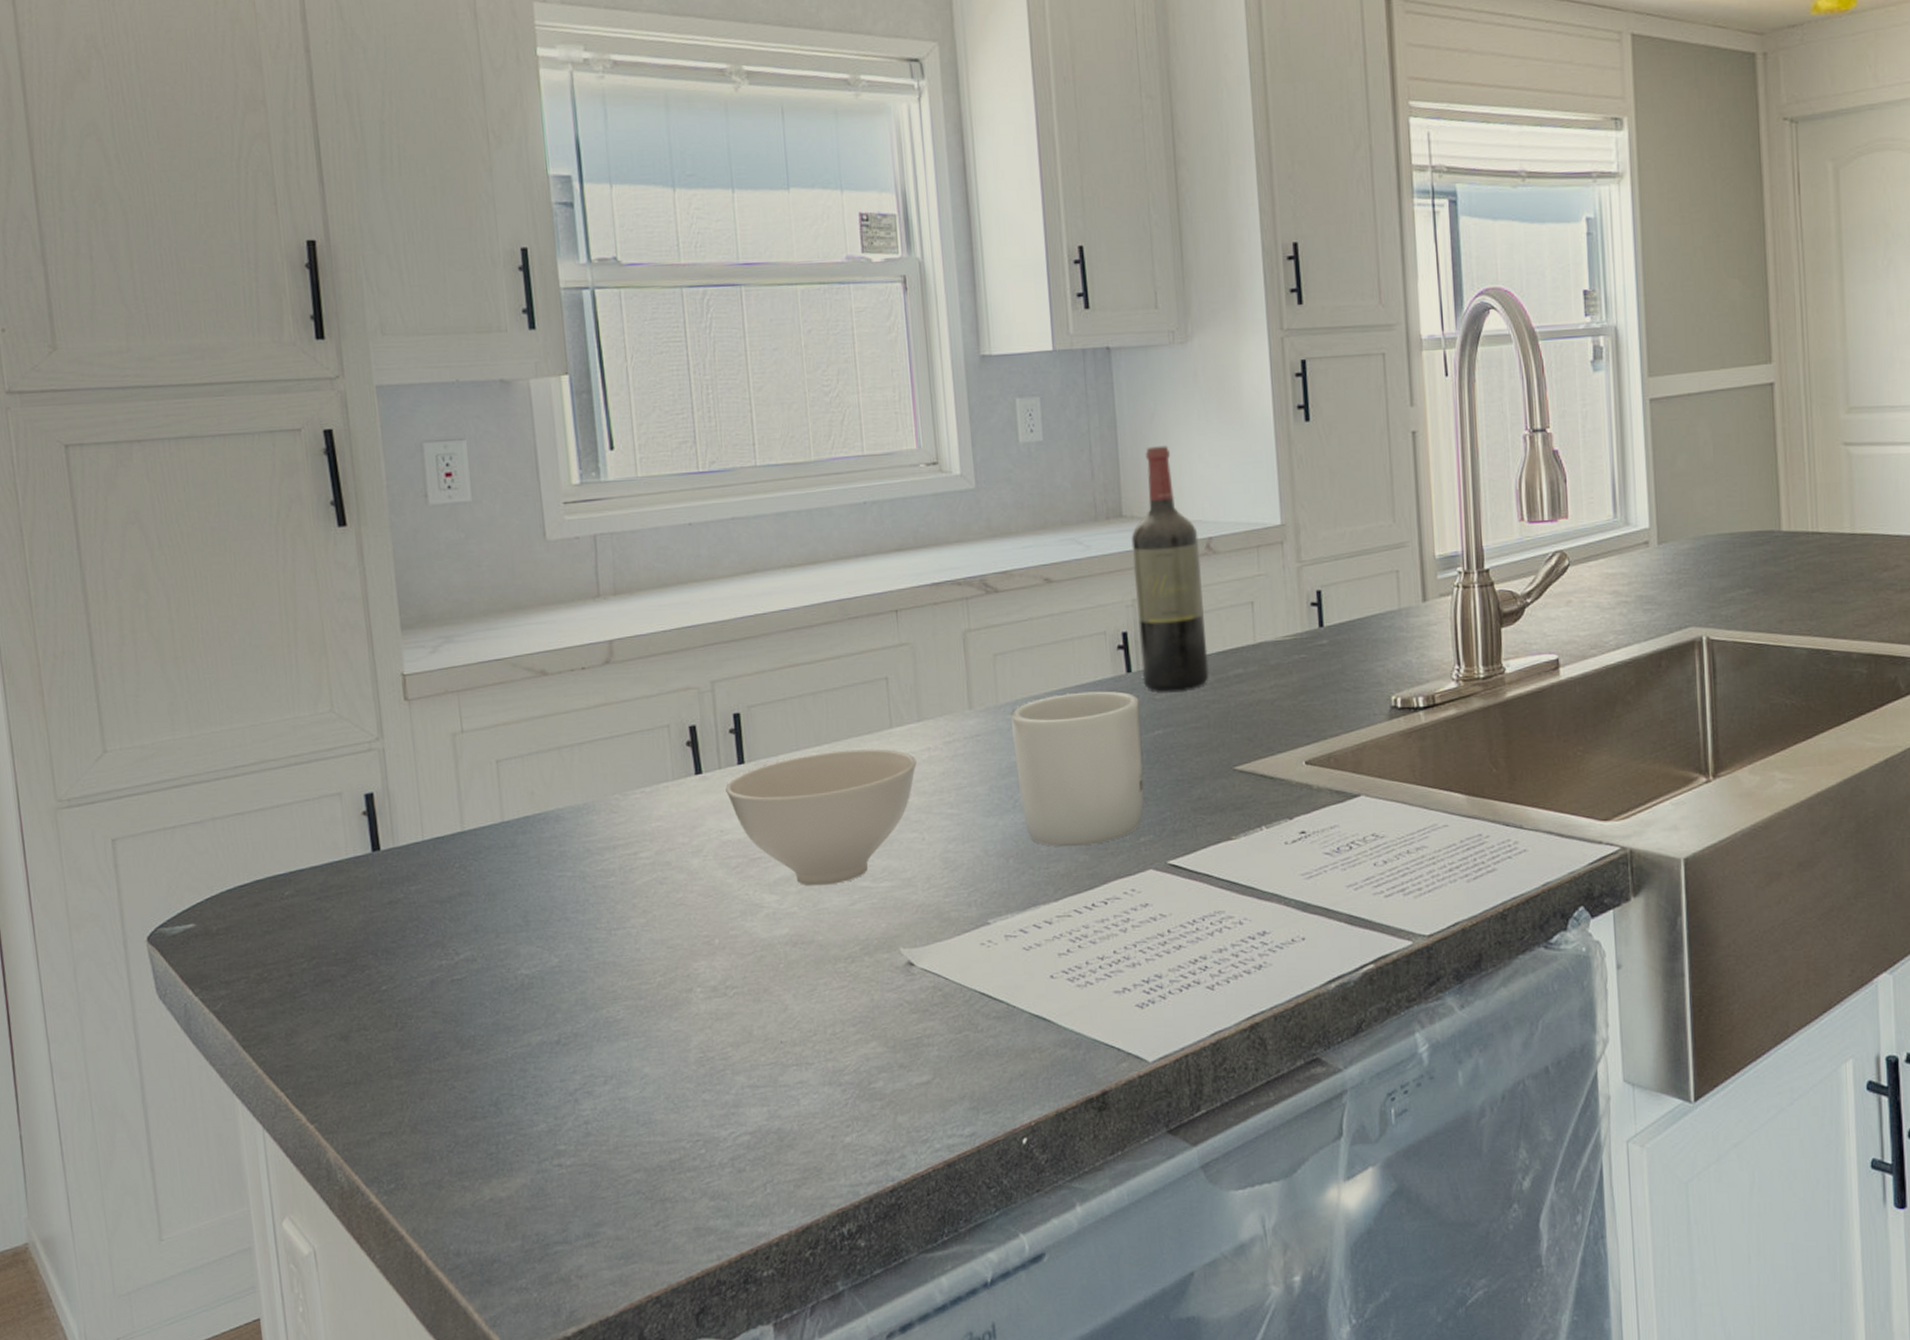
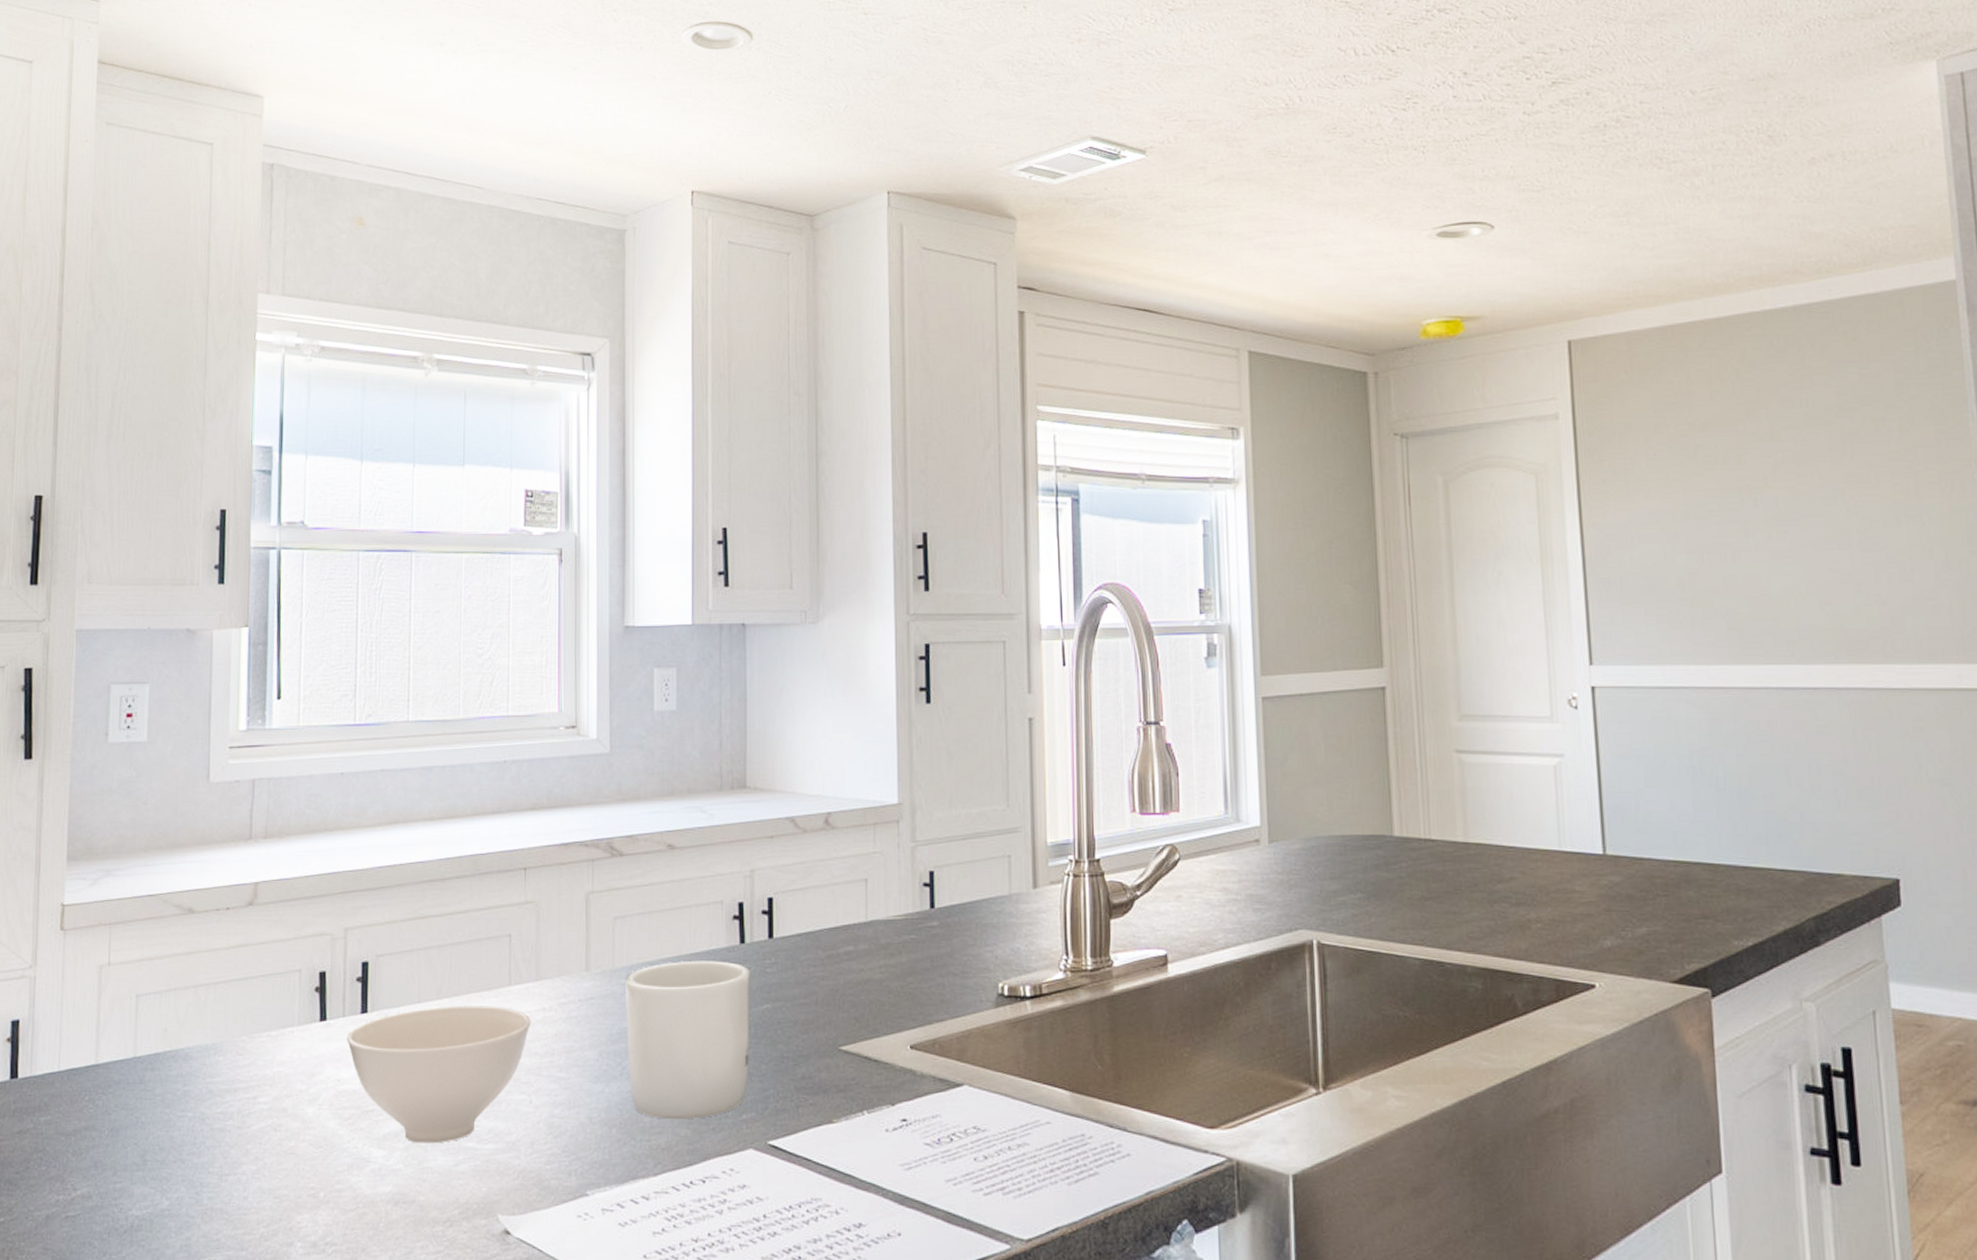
wine bottle: present [1131,444,1209,692] -> none [753,719,820,965]

